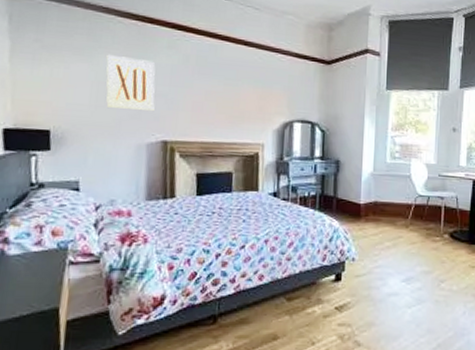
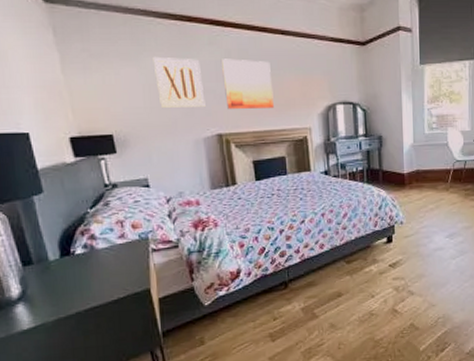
wall art: none [177,63,229,119] -> present [222,59,274,109]

